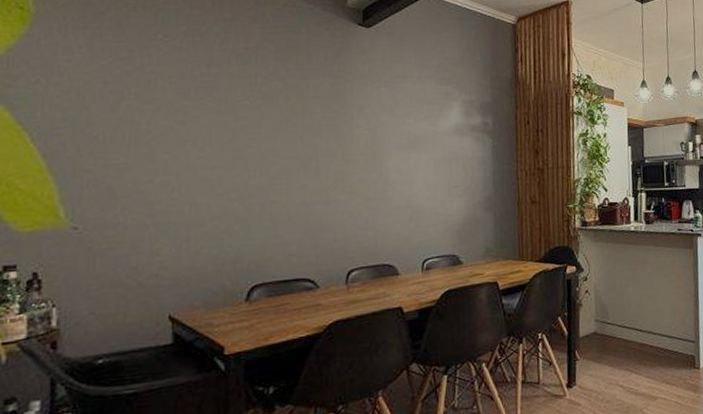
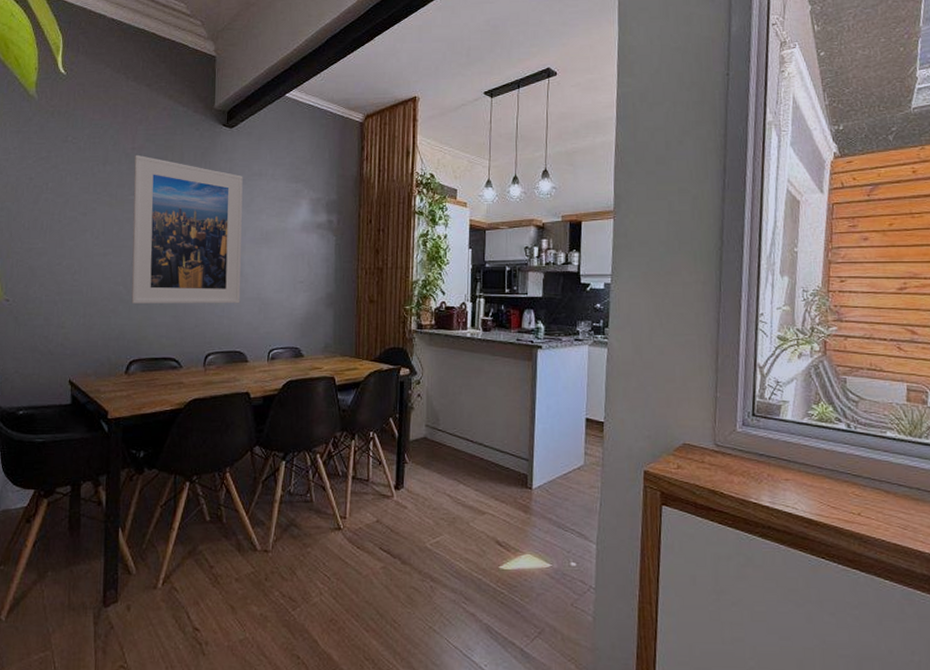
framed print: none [248,55,387,221] -> present [131,154,243,304]

